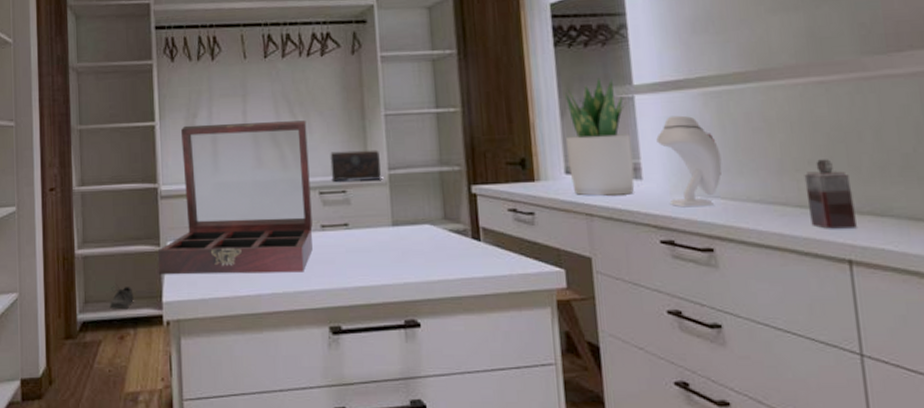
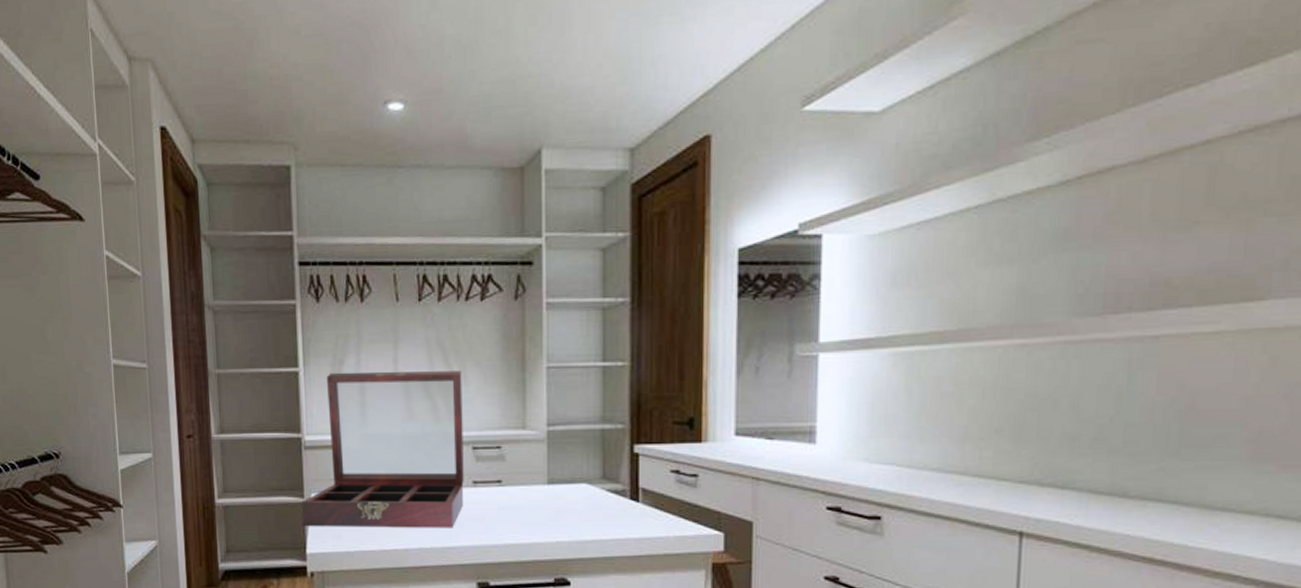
shoe: present [109,282,134,309] -> none [251,532,277,559]
decorative box: present [330,149,381,182] -> none [486,404,539,437]
planter: present [565,78,635,196] -> none [740,333,809,459]
jewelry display stand: present [656,115,722,208] -> none [837,377,903,474]
perfume bottle: present [804,159,857,229] -> none [987,428,1037,500]

